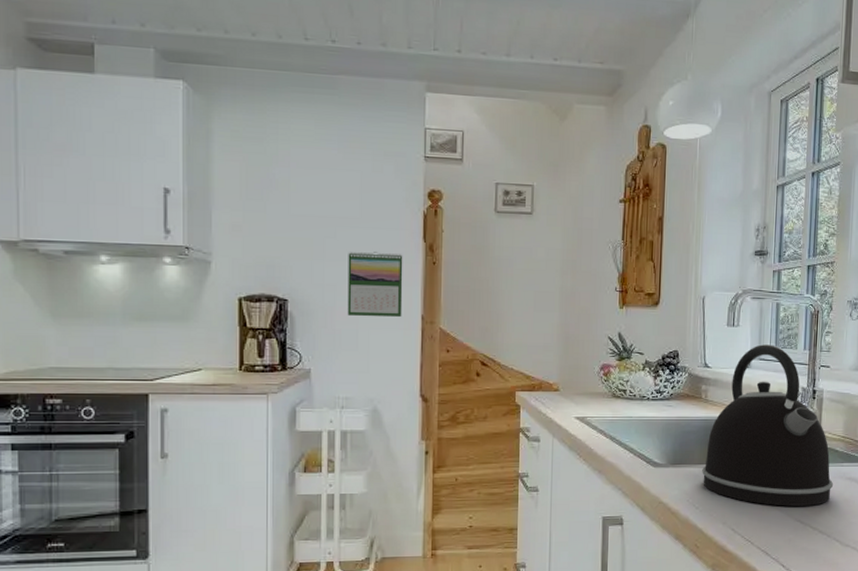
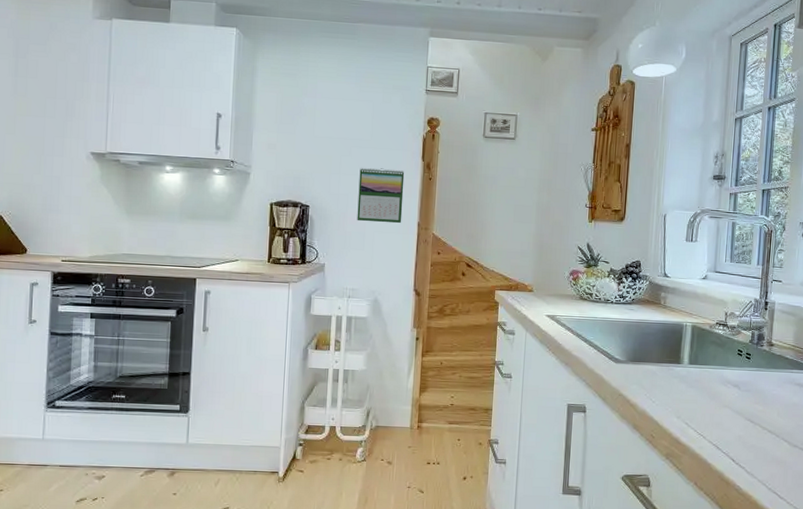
kettle: present [702,344,834,506] -> none [659,258,783,407]

